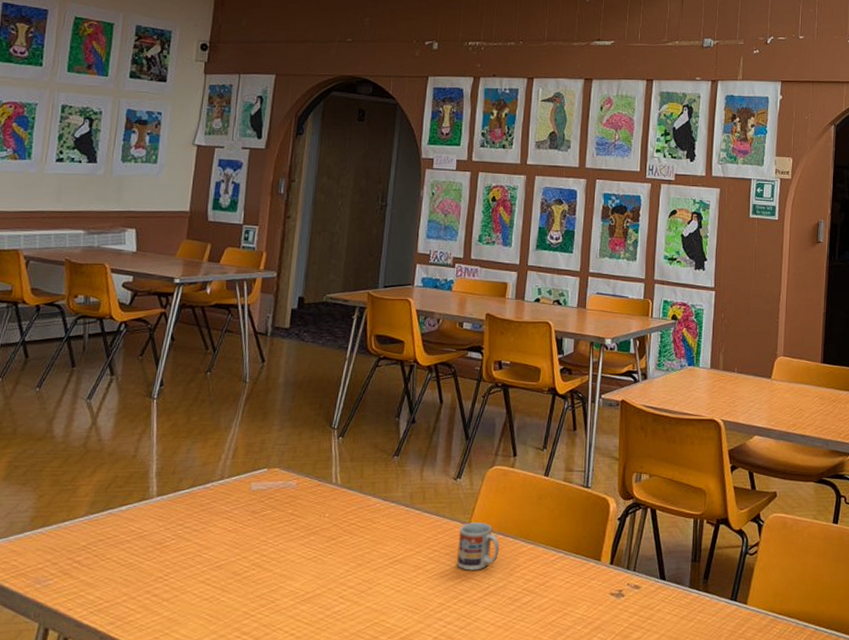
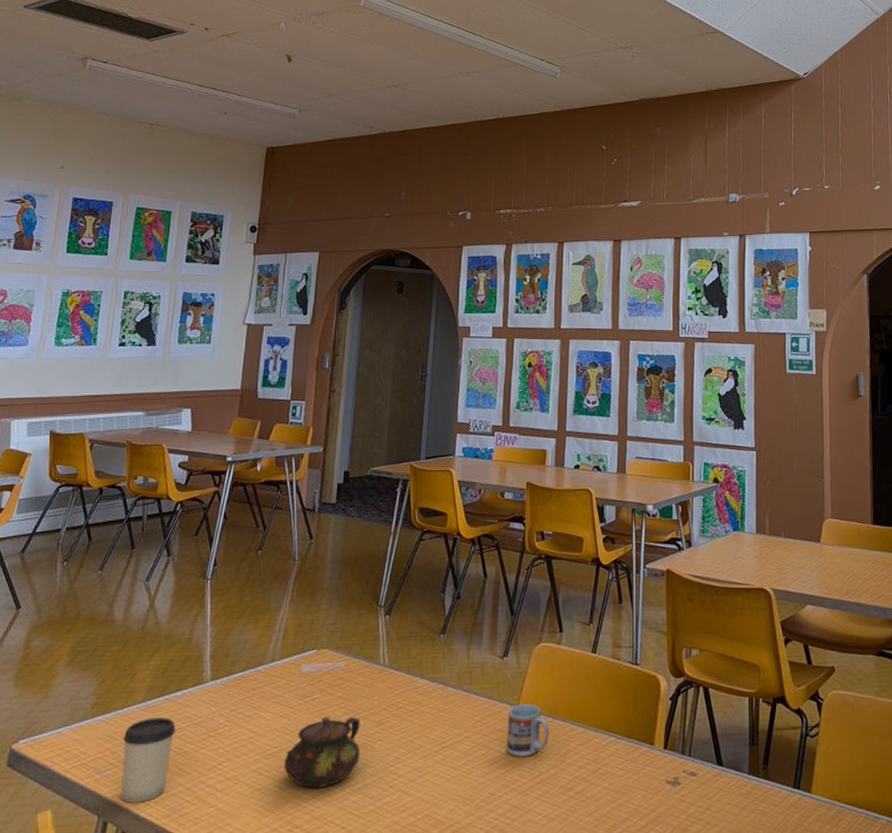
cup: none [62,531,120,611] -> present [120,717,176,803]
teapot: none [232,532,311,599] -> present [284,716,361,789]

